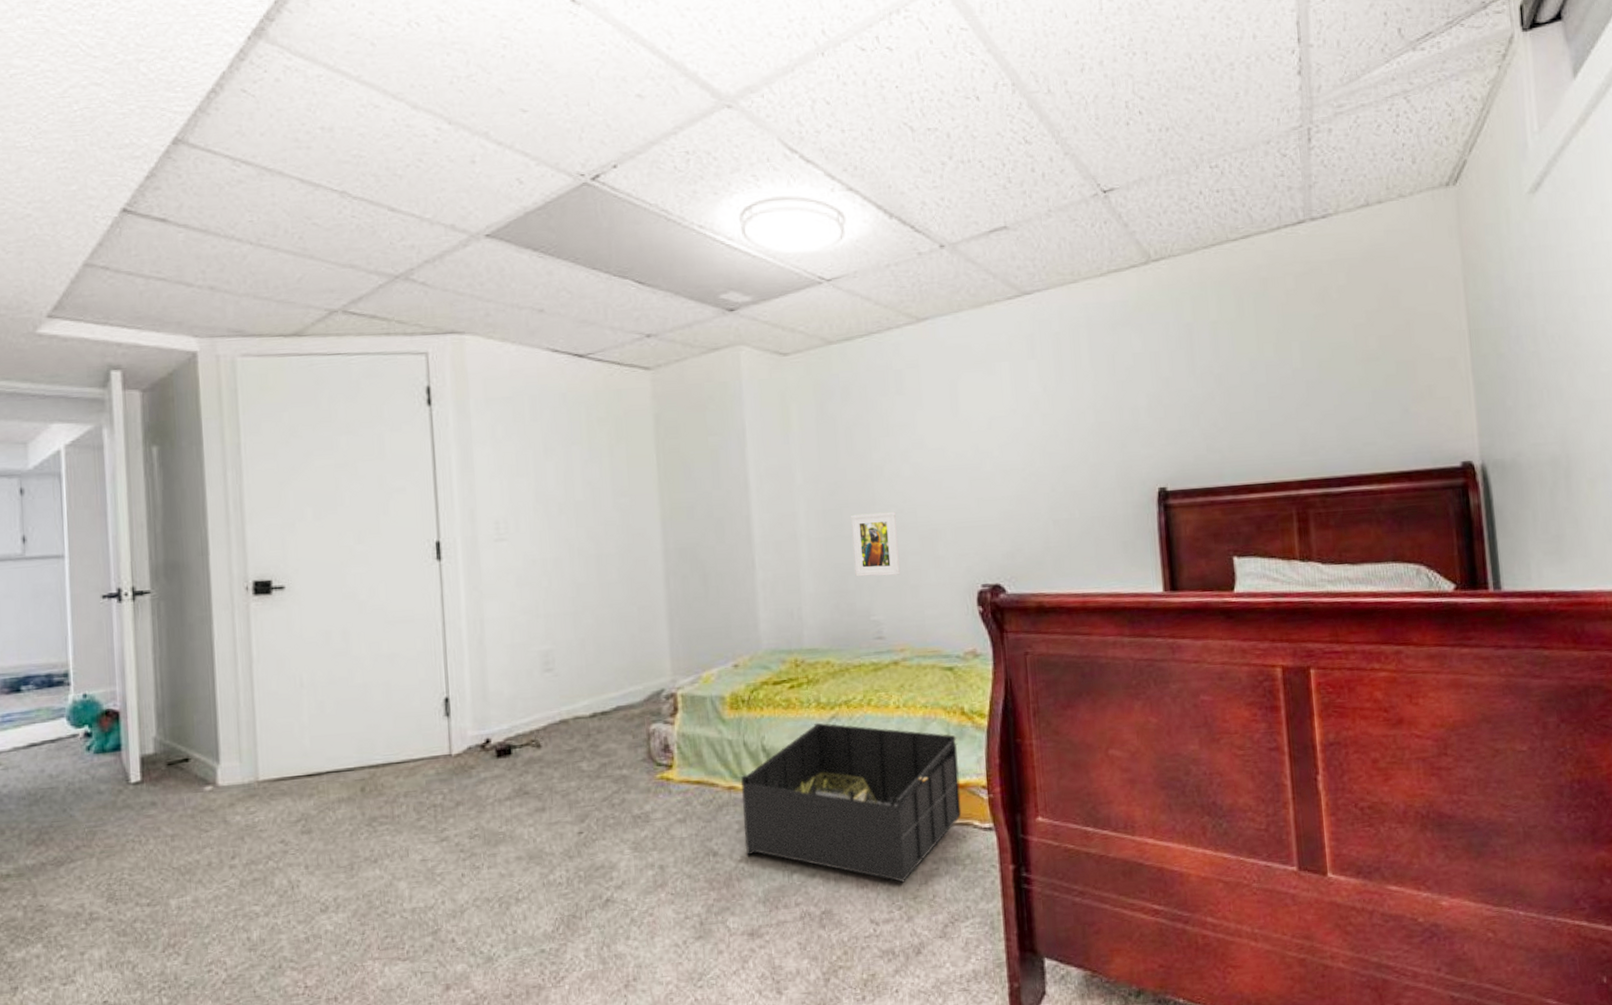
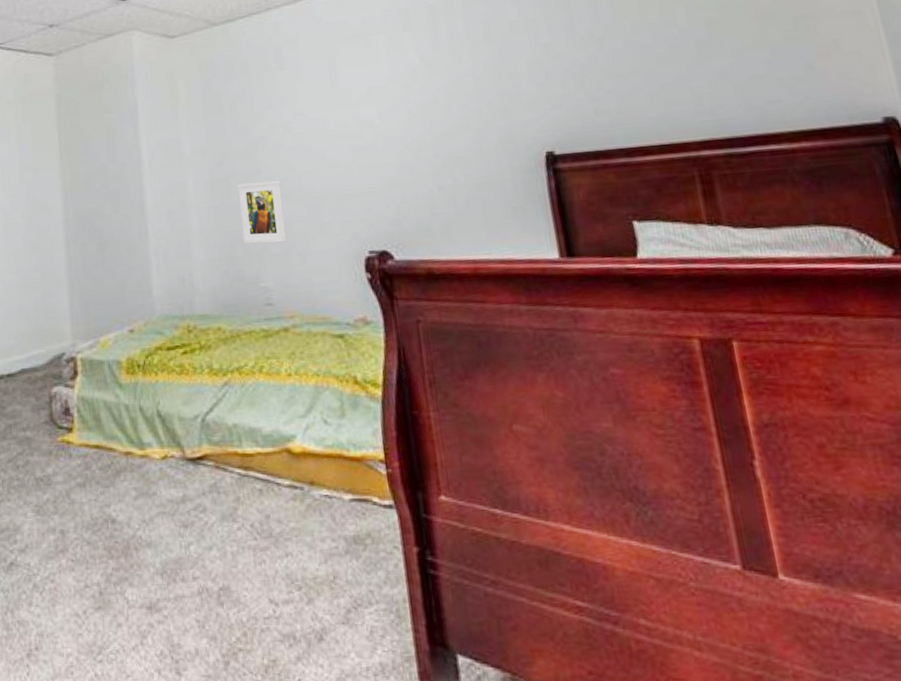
storage bin: present [740,722,962,883] -> none [137,389,360,561]

